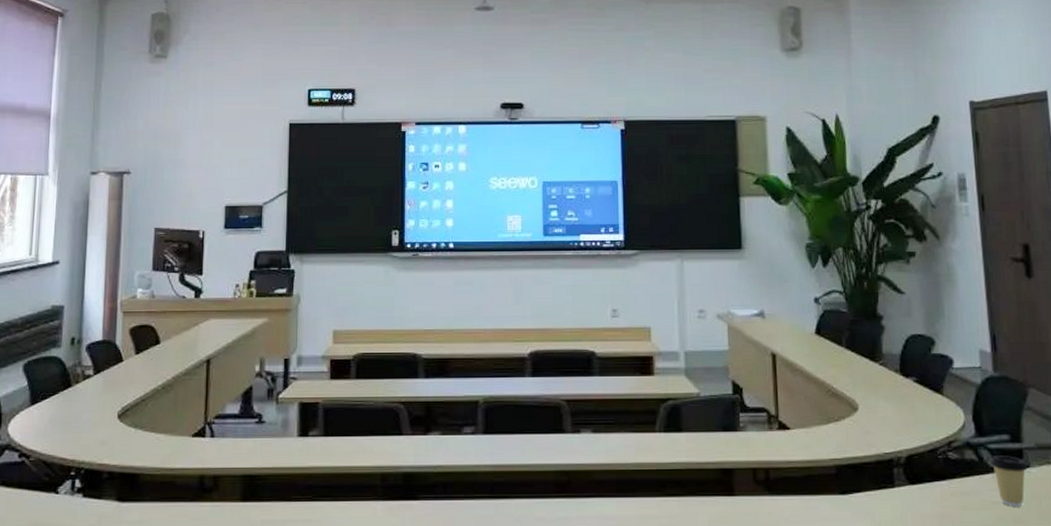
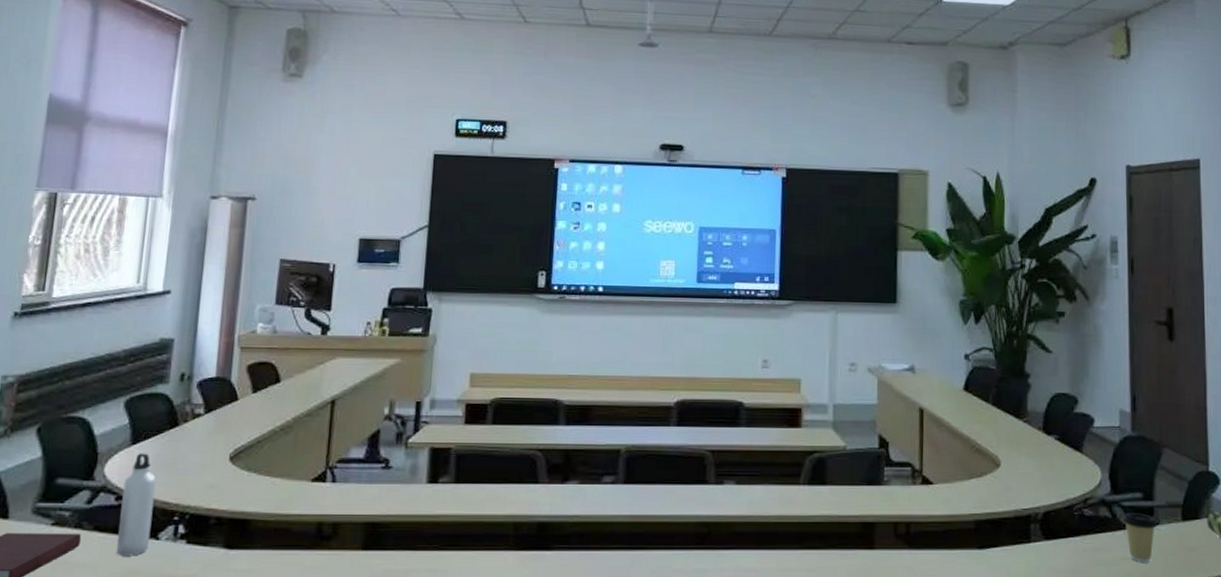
water bottle: none [21,413,54,510] -> present [115,453,156,556]

